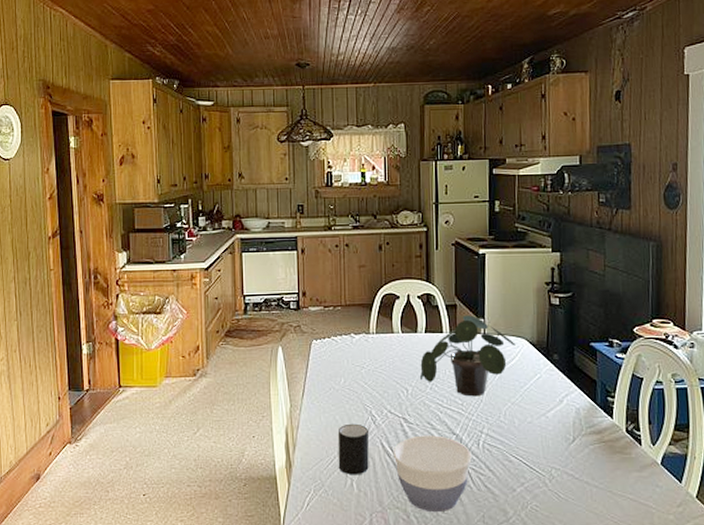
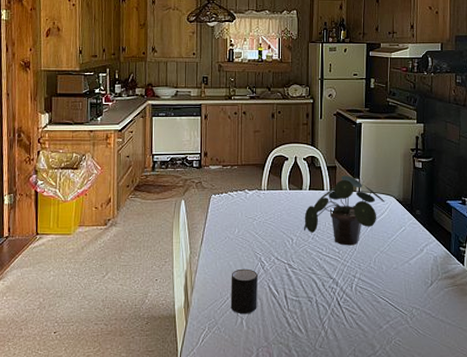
bowl: present [393,435,472,513] -> none [278,279,346,347]

